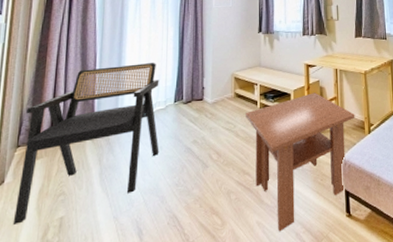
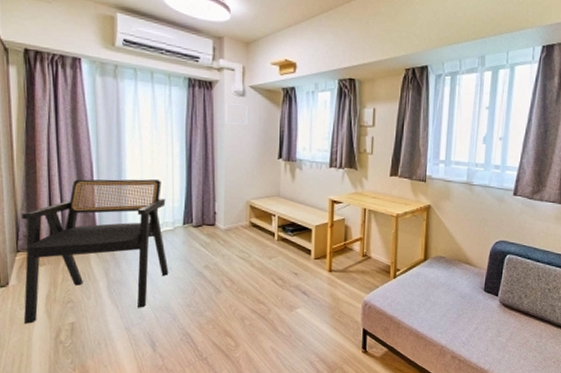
coffee table: present [246,92,355,232] -> none [261,231,381,359]

